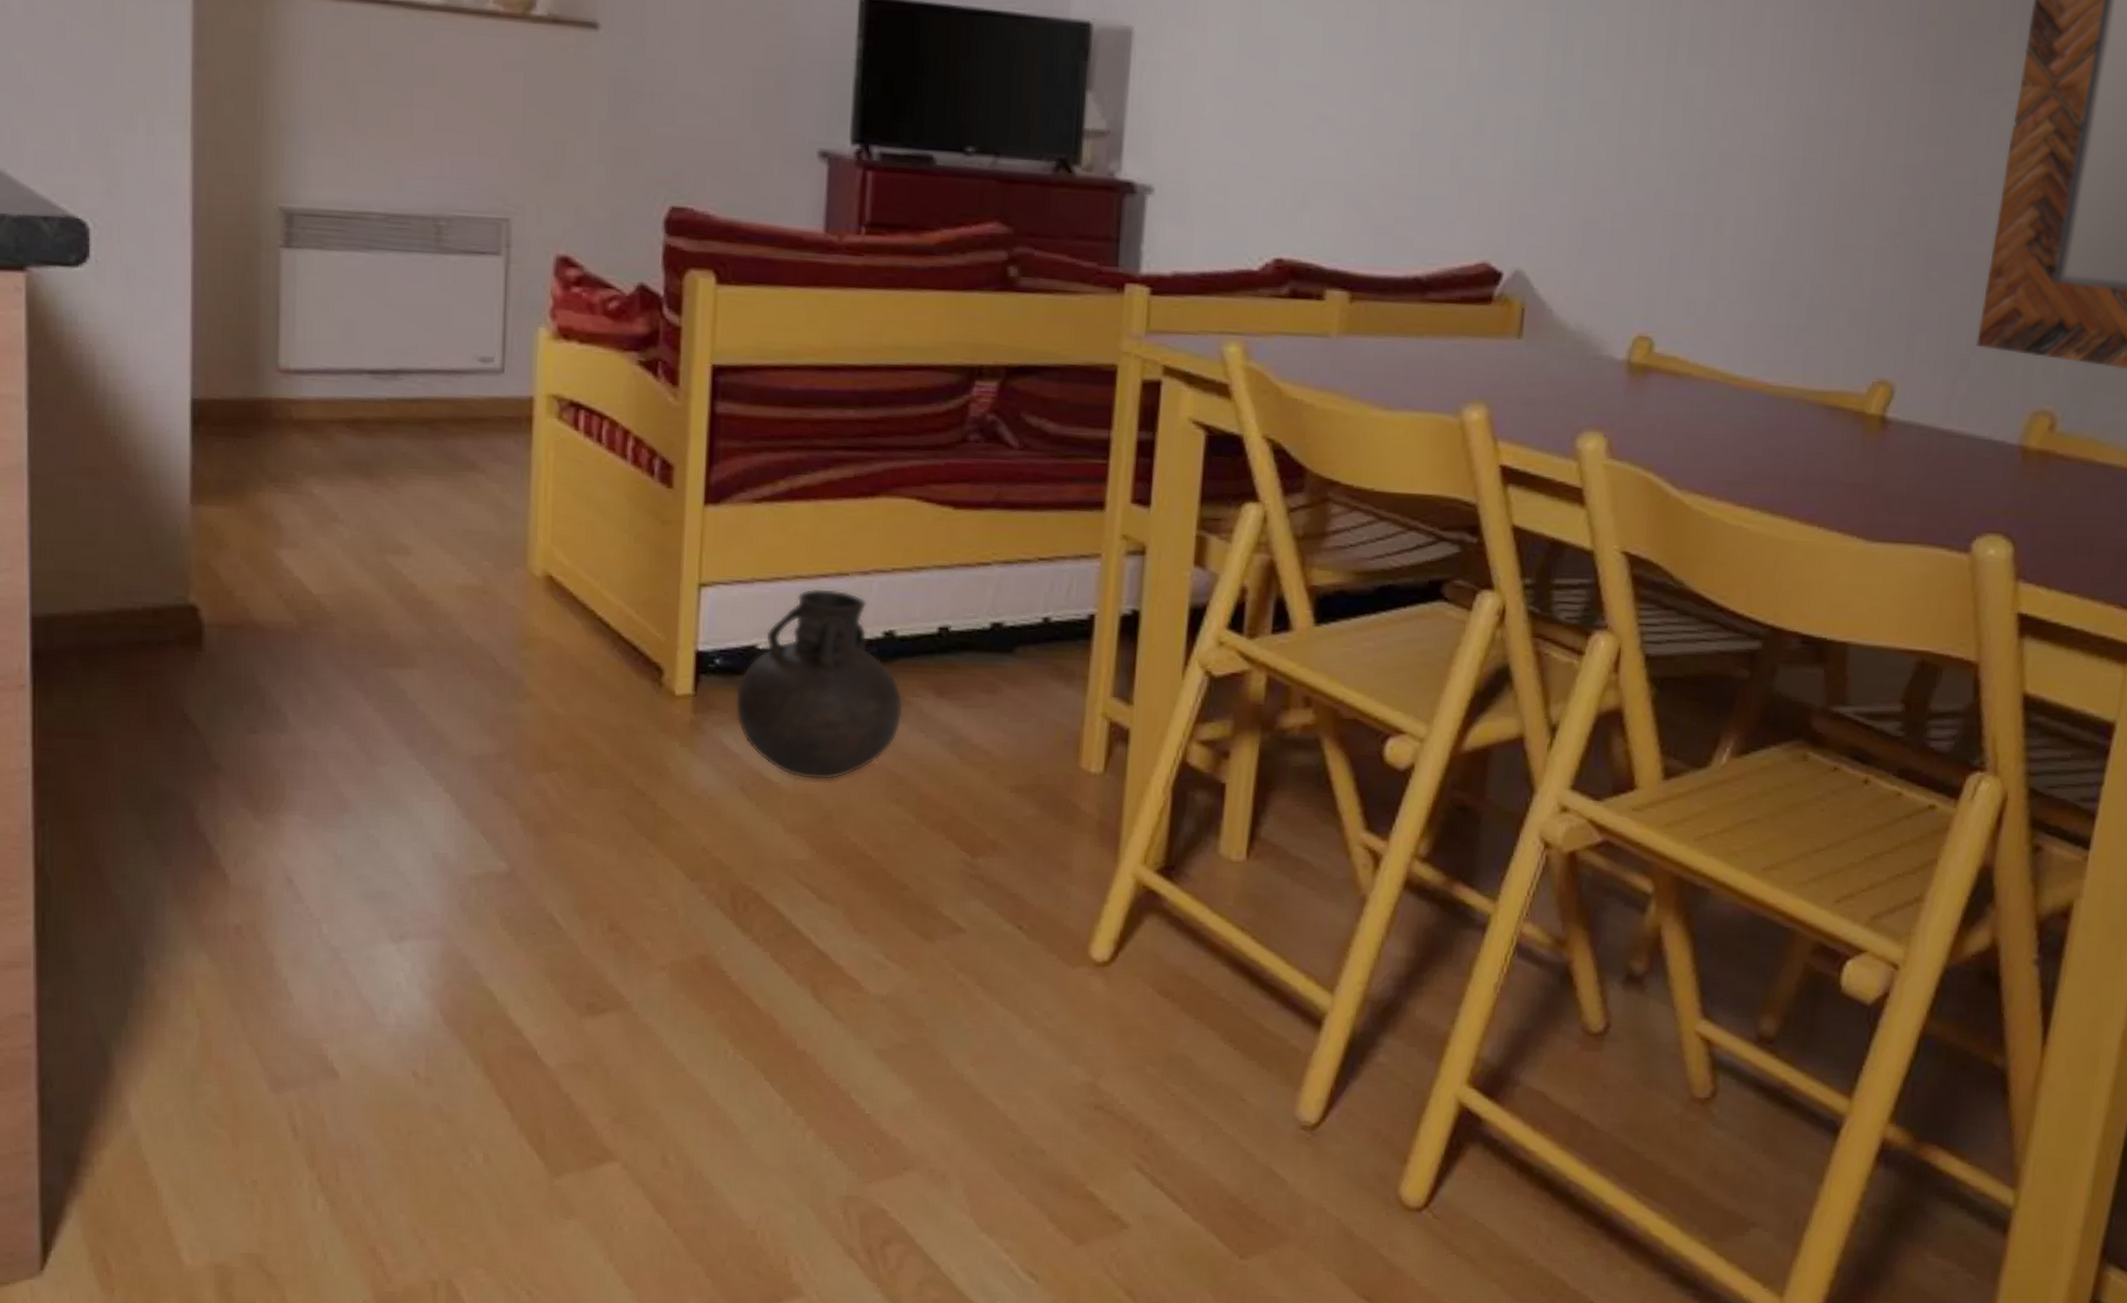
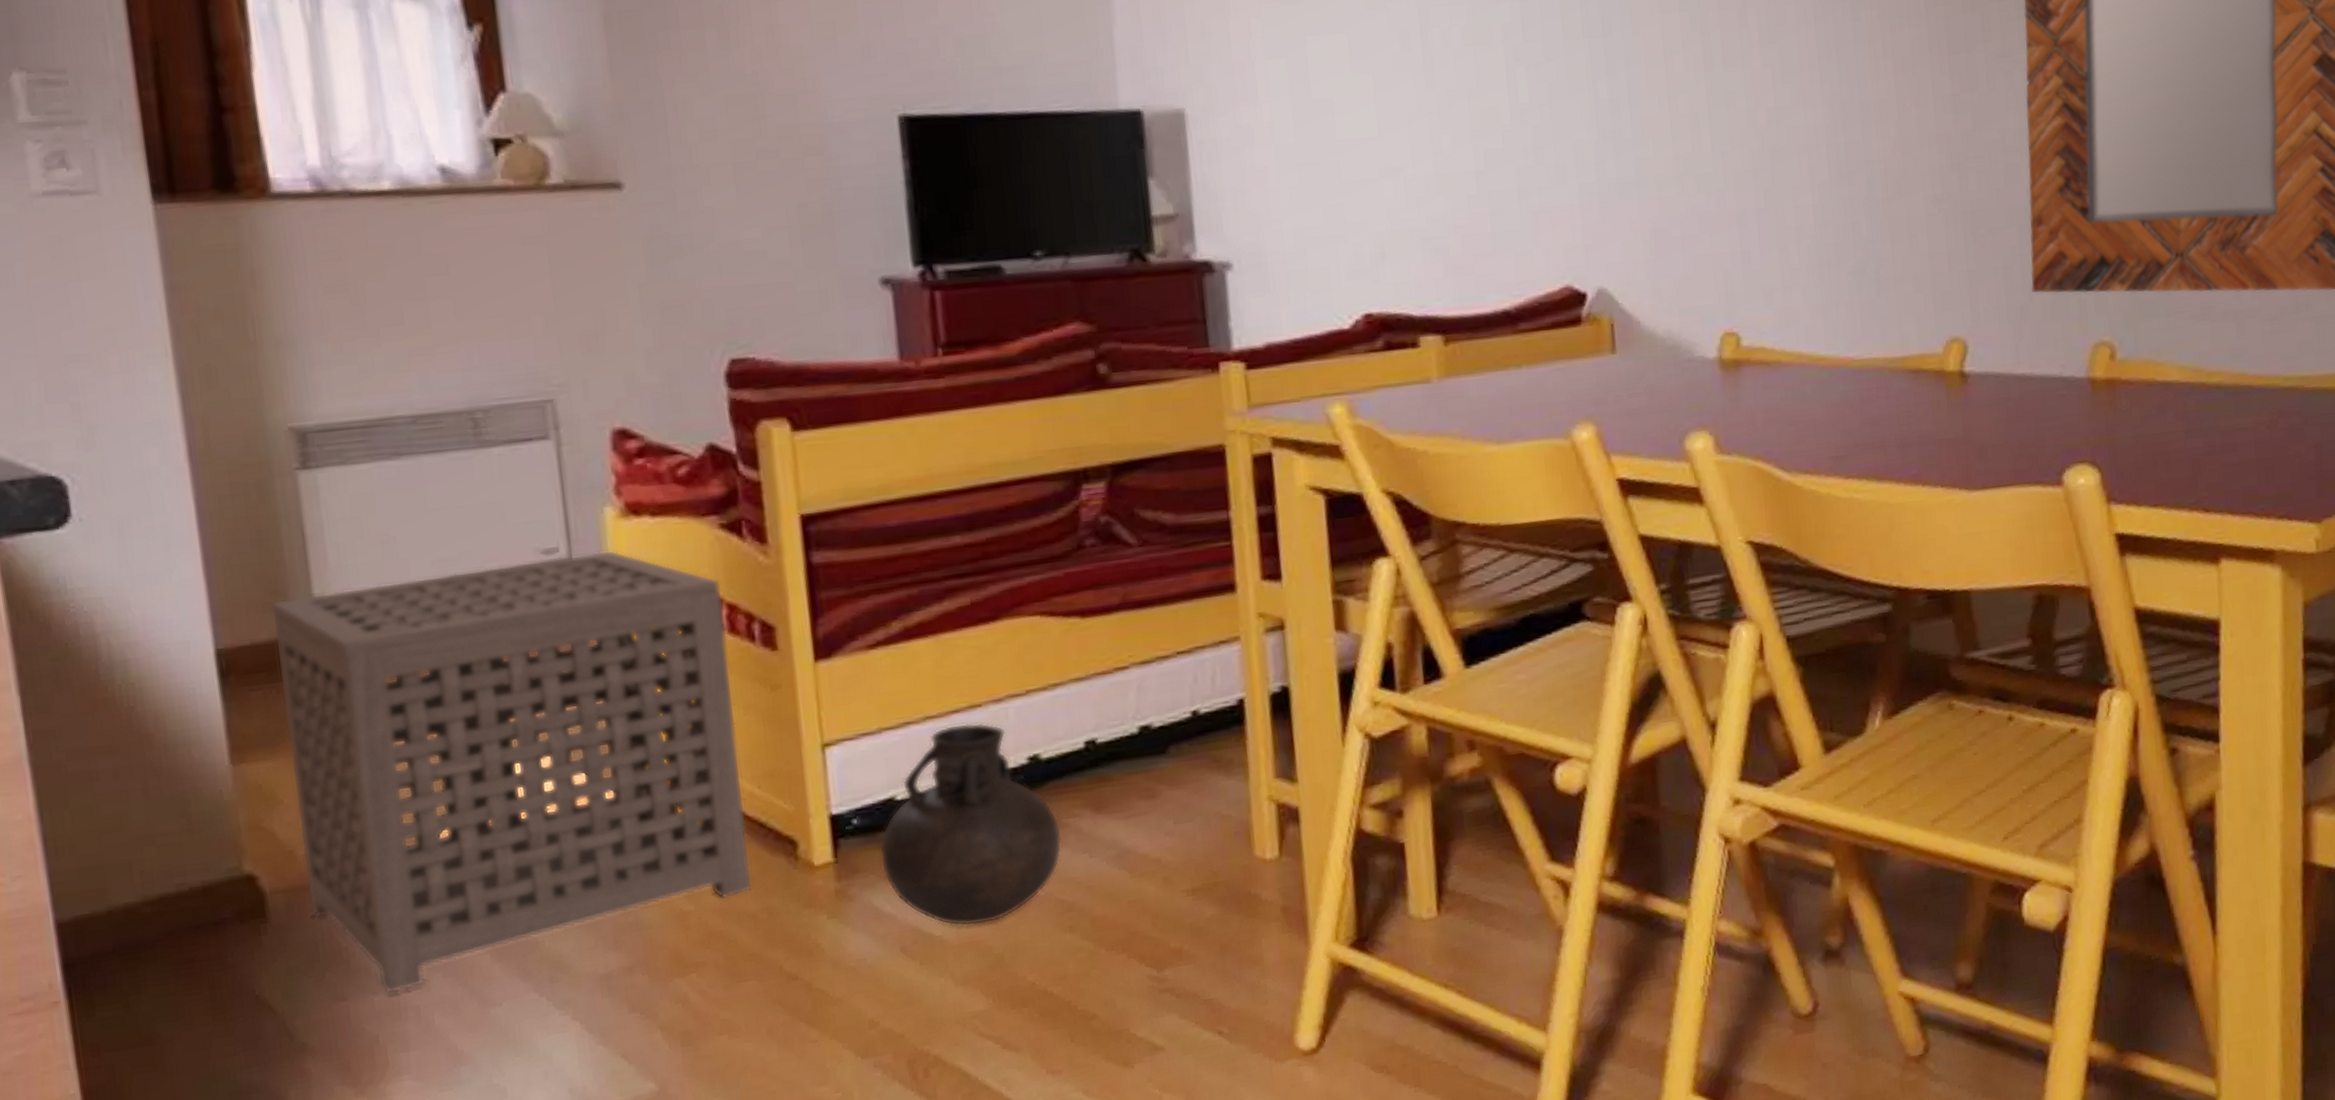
side table: none [238,362,632,736] -> present [270,550,752,995]

